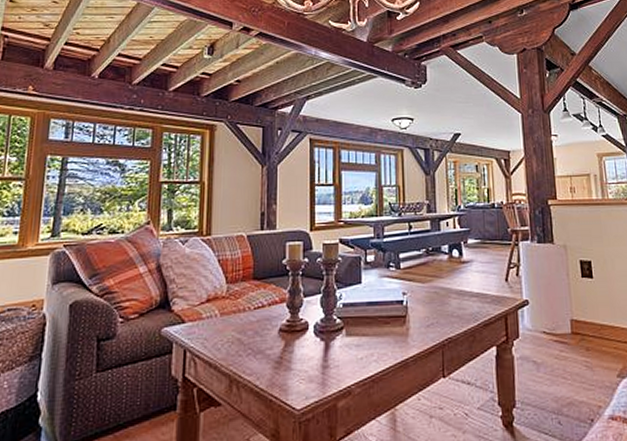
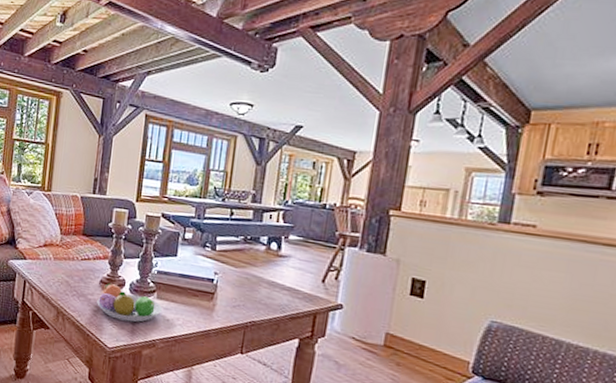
fruit bowl: none [278,330,353,372] -> present [97,283,162,322]

